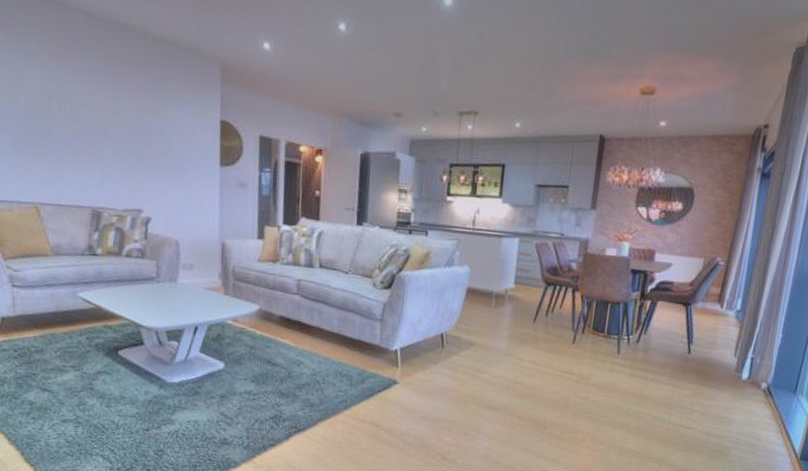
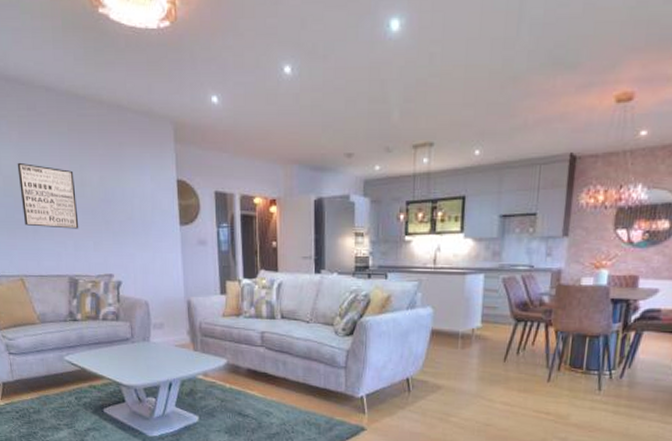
wall art: none [43,84,109,160] -> present [17,162,79,229]

